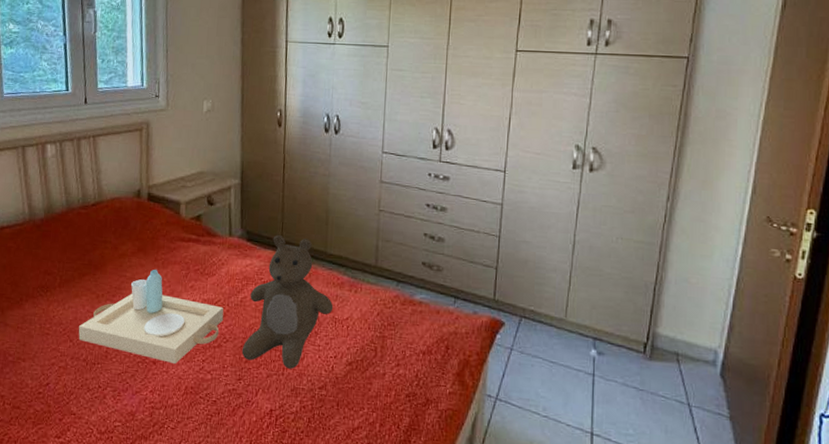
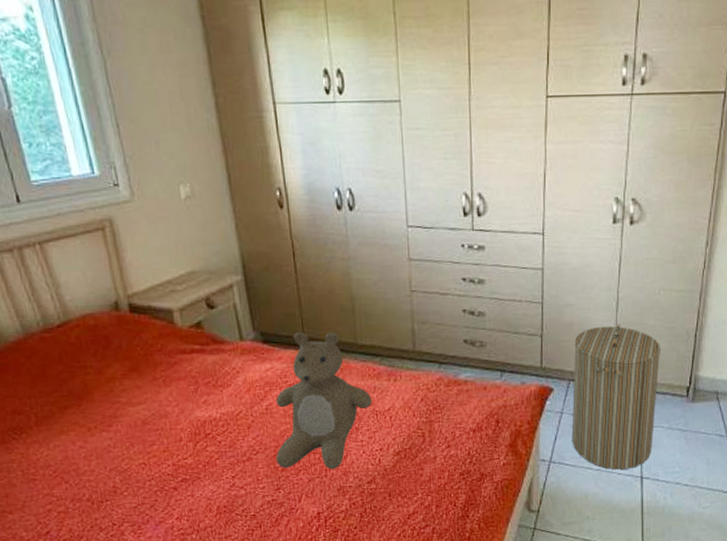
serving tray: present [78,269,224,364] -> none [72,389,250,486]
laundry hamper: none [520,266,618,422] -> present [572,324,661,470]

